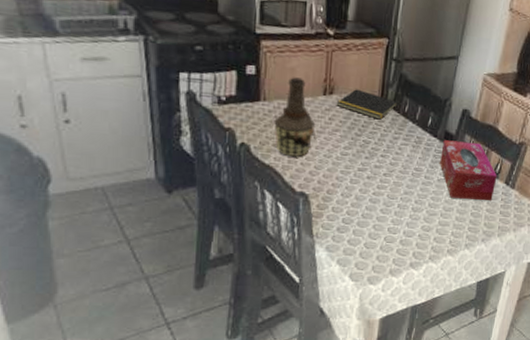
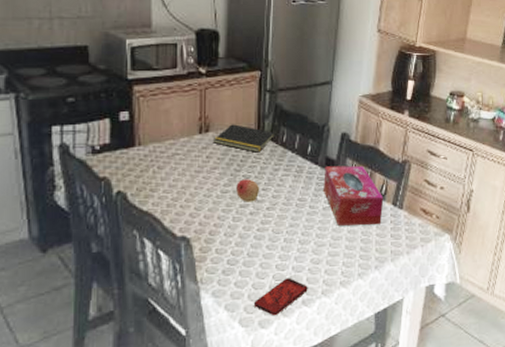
bottle: present [274,77,316,157] -> none [150,119,195,200]
fruit: none [356,144,379,167] -> present [236,179,260,202]
smartphone: none [365,241,417,275] -> present [254,278,308,316]

